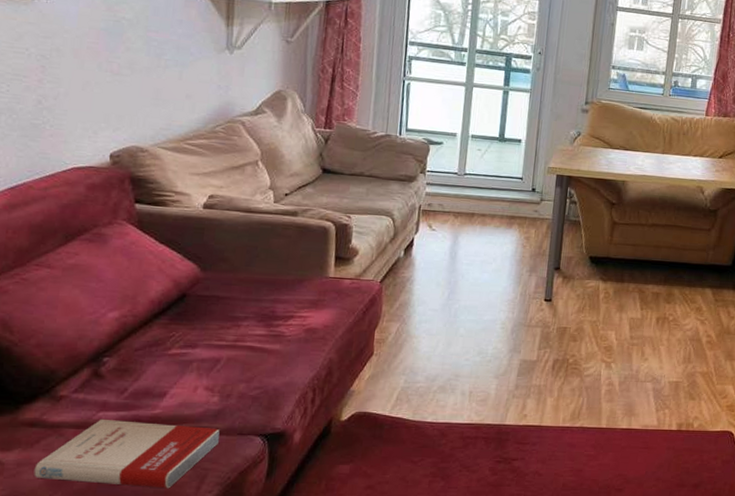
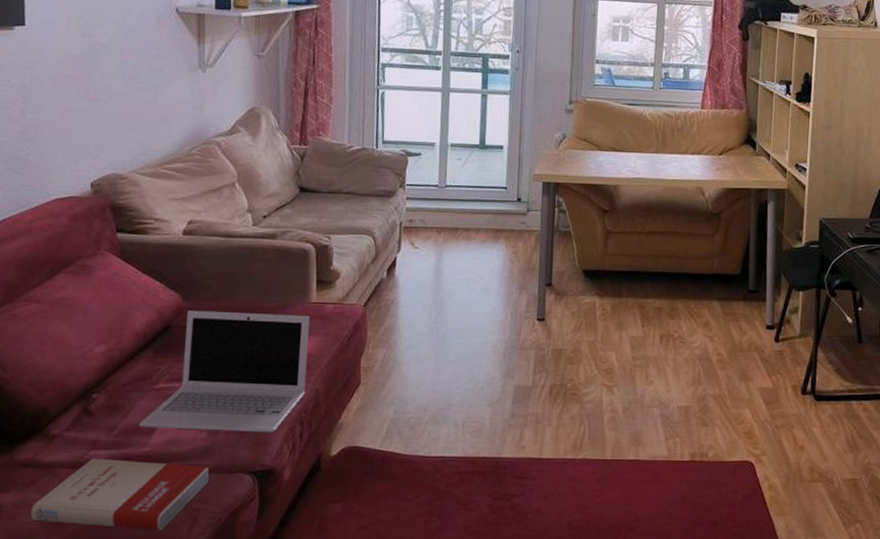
laptop: none [150,280,327,398] -> present [139,310,310,433]

